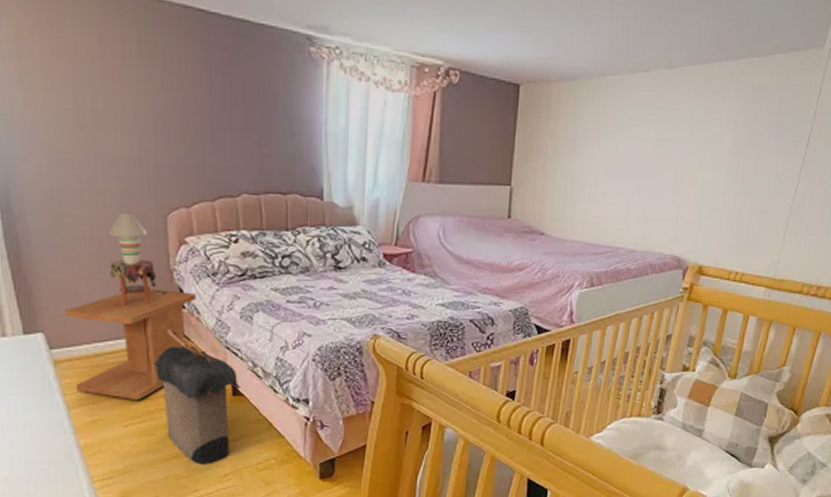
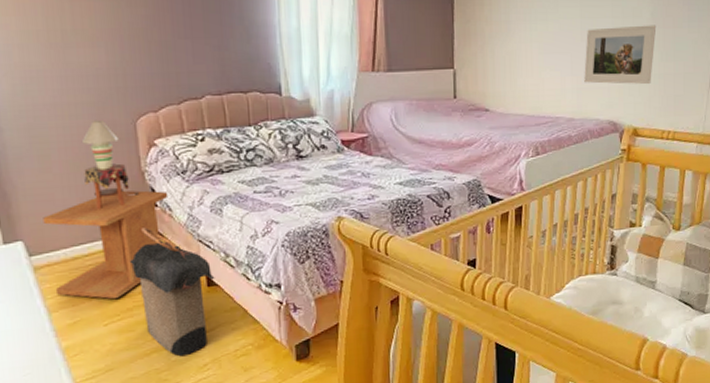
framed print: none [651,153,737,220] -> present [584,25,657,85]

